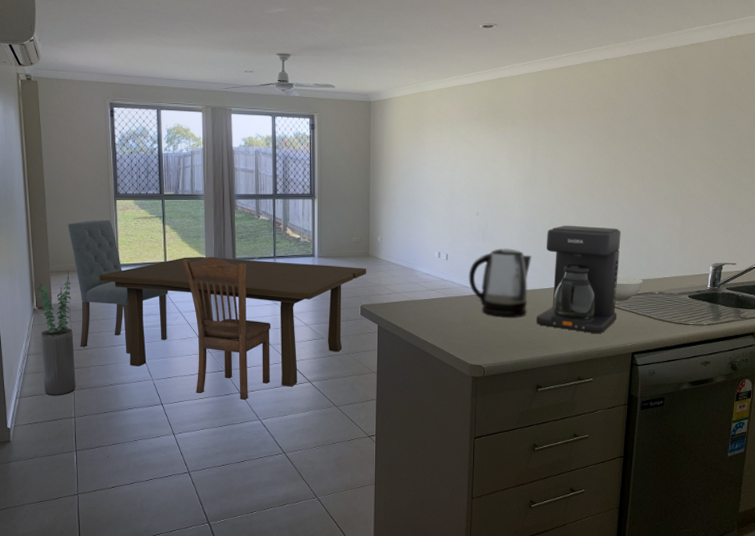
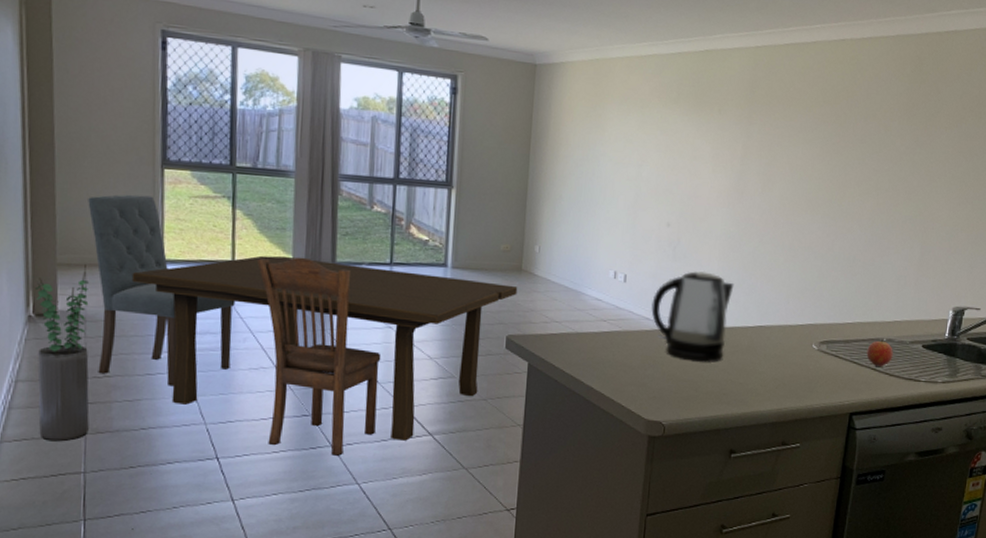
coffee maker: present [536,225,621,333] -> none [734,247,847,387]
bowl: present [615,274,643,301] -> none [833,314,869,348]
fruit: none [642,291,664,314] -> present [866,338,893,367]

